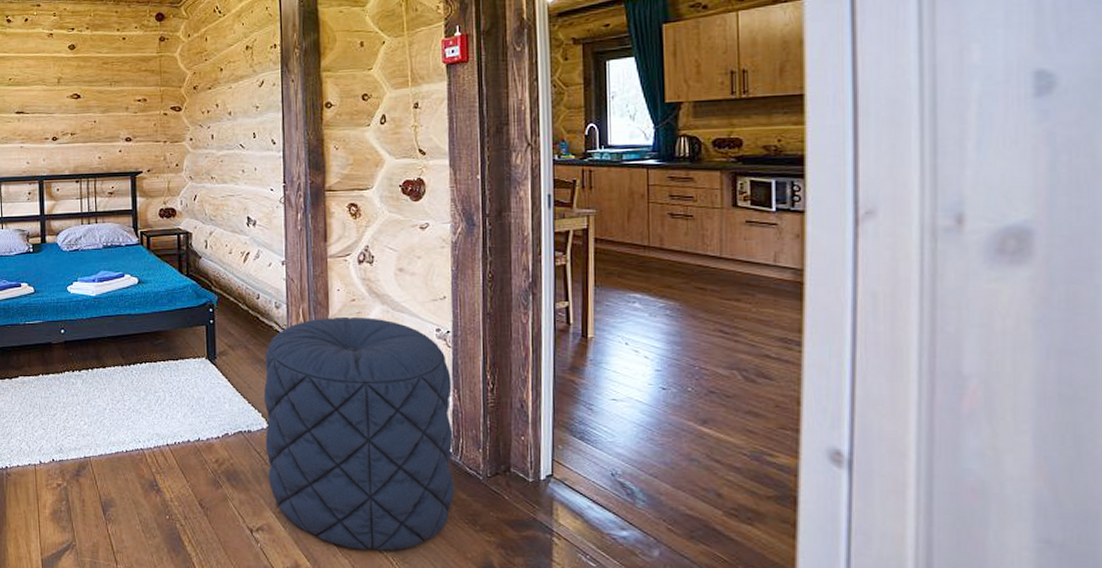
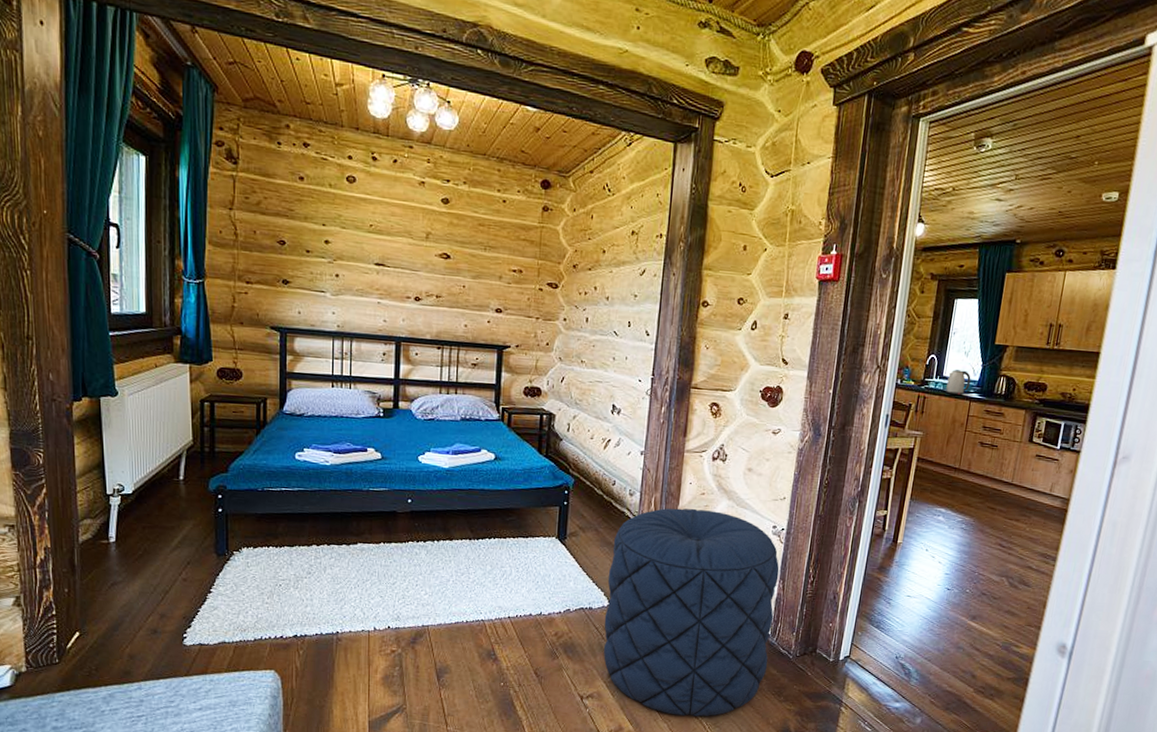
kettle: none [614,136,643,165] -> present [945,369,971,396]

